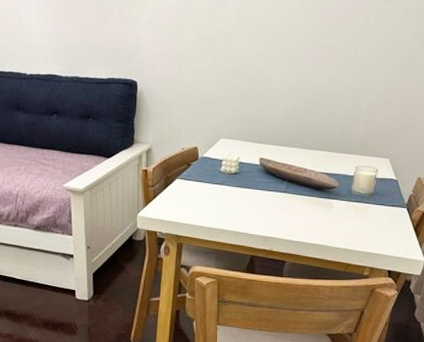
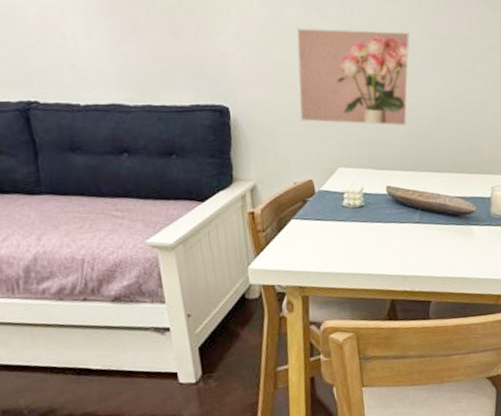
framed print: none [194,15,298,106] -> present [296,28,410,126]

